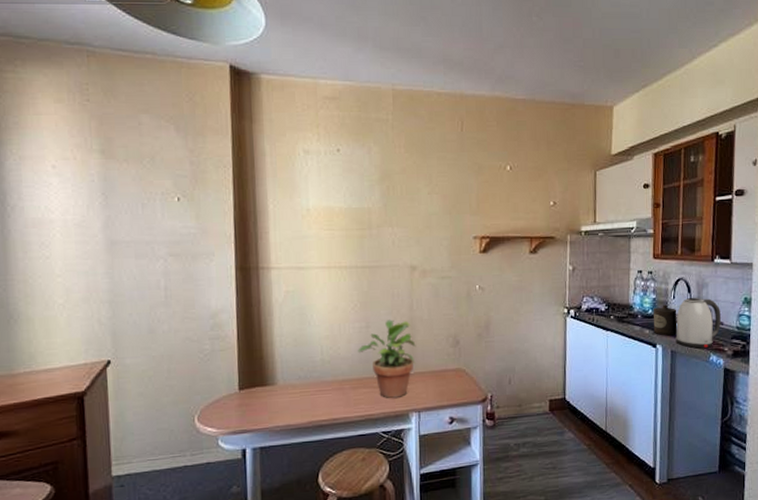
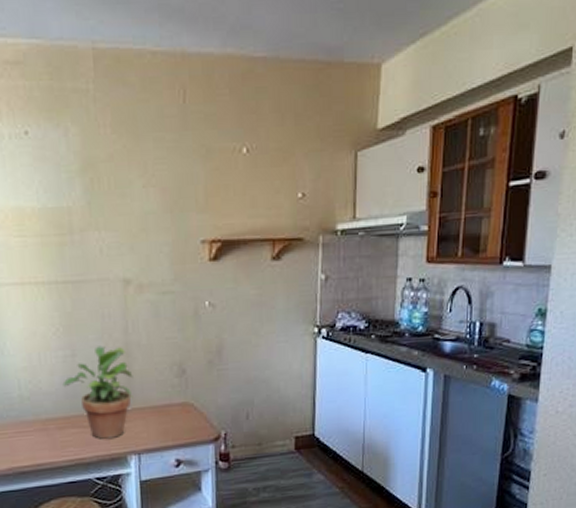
canister: present [653,304,677,336] -> none [423,319,454,358]
kettle: present [675,297,722,349] -> none [450,309,509,372]

